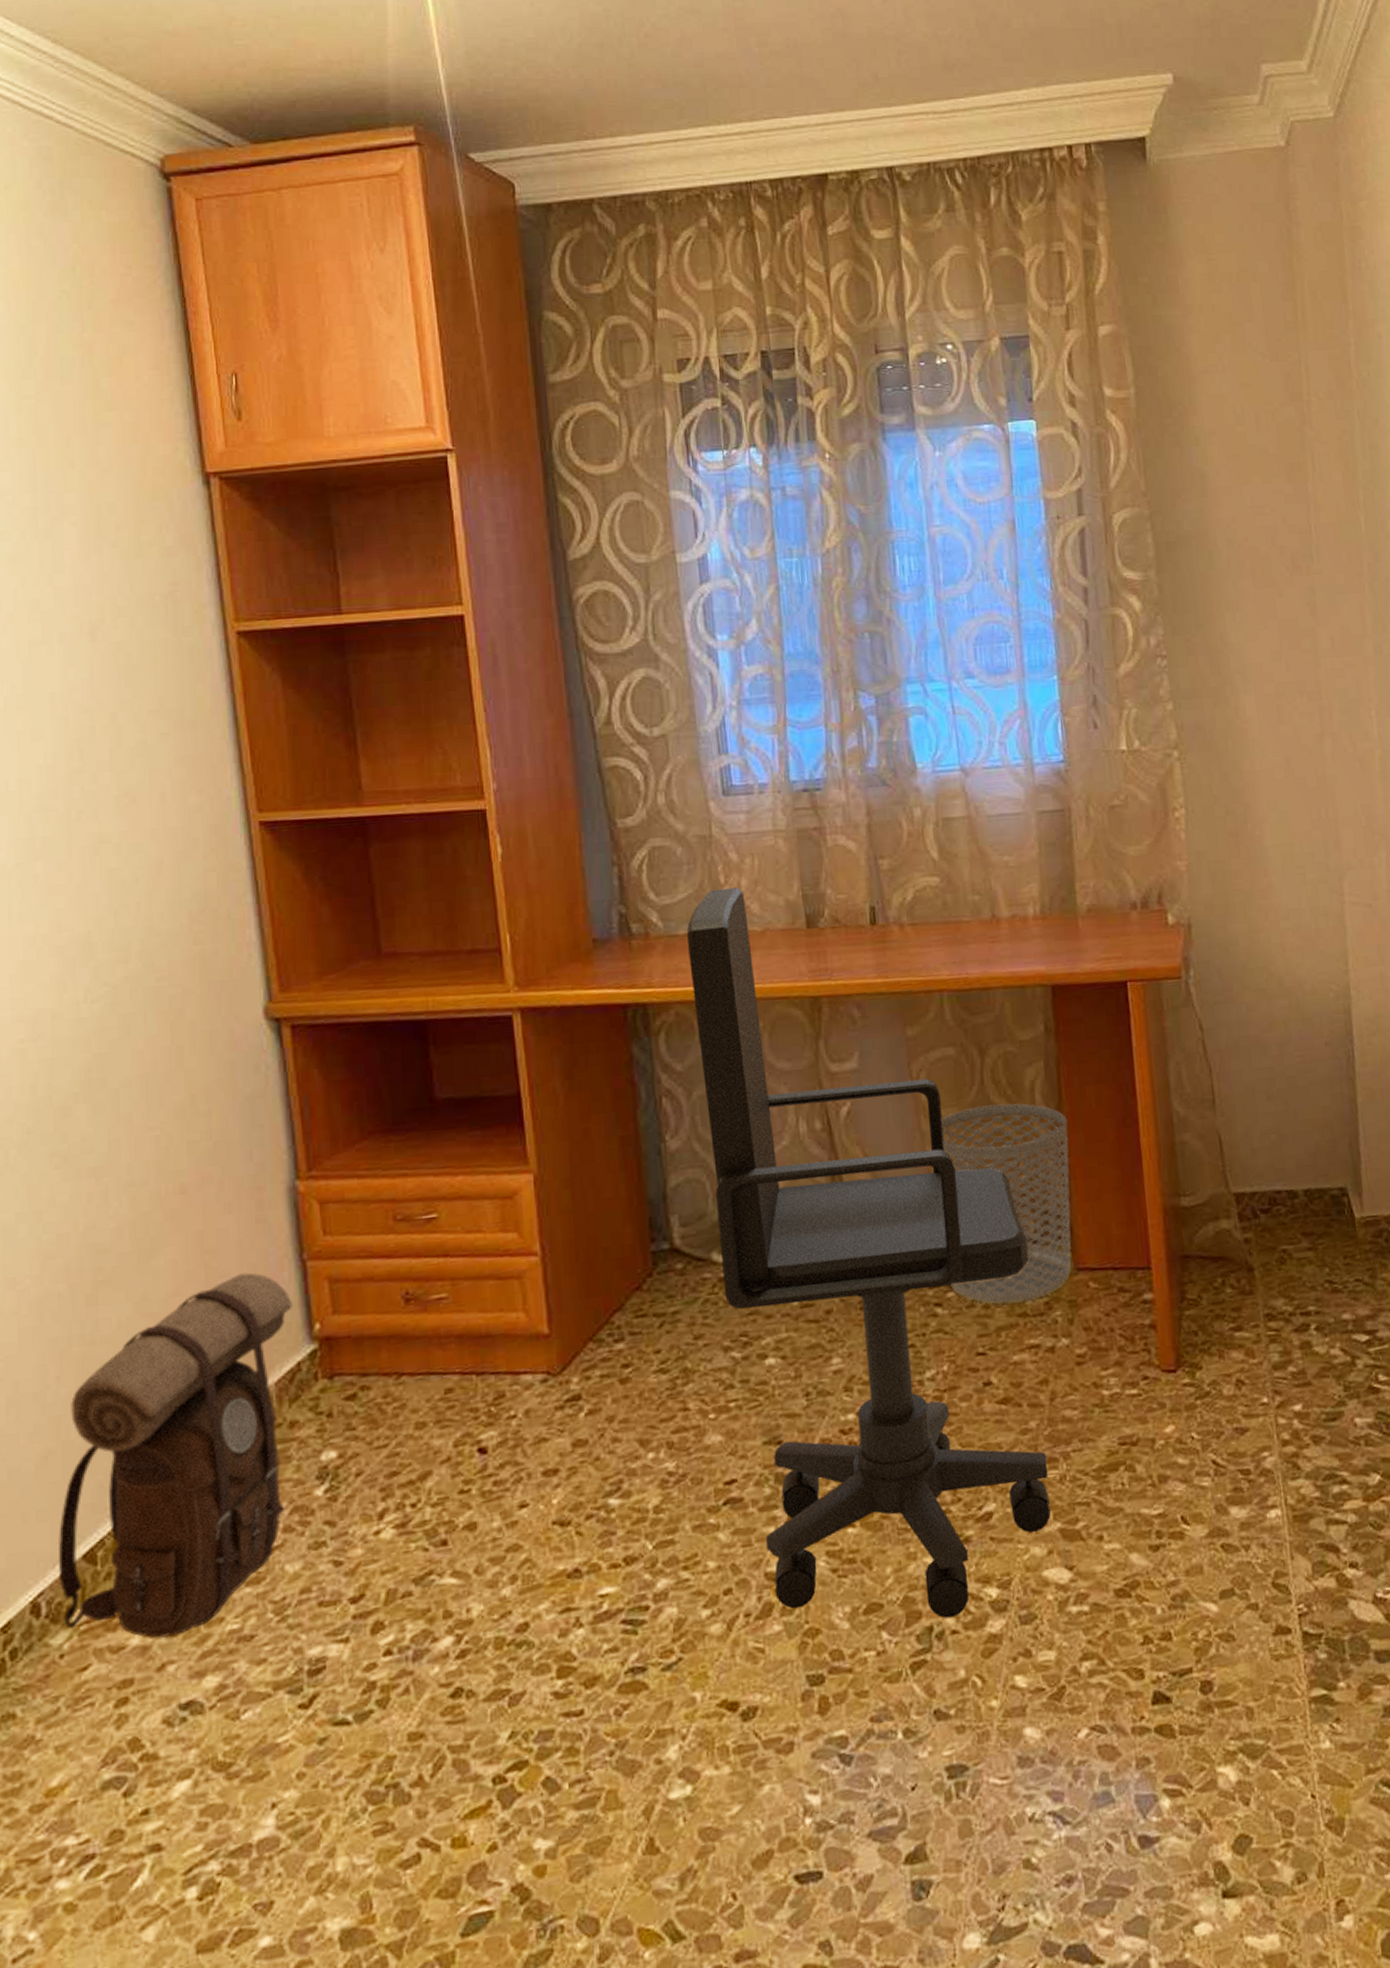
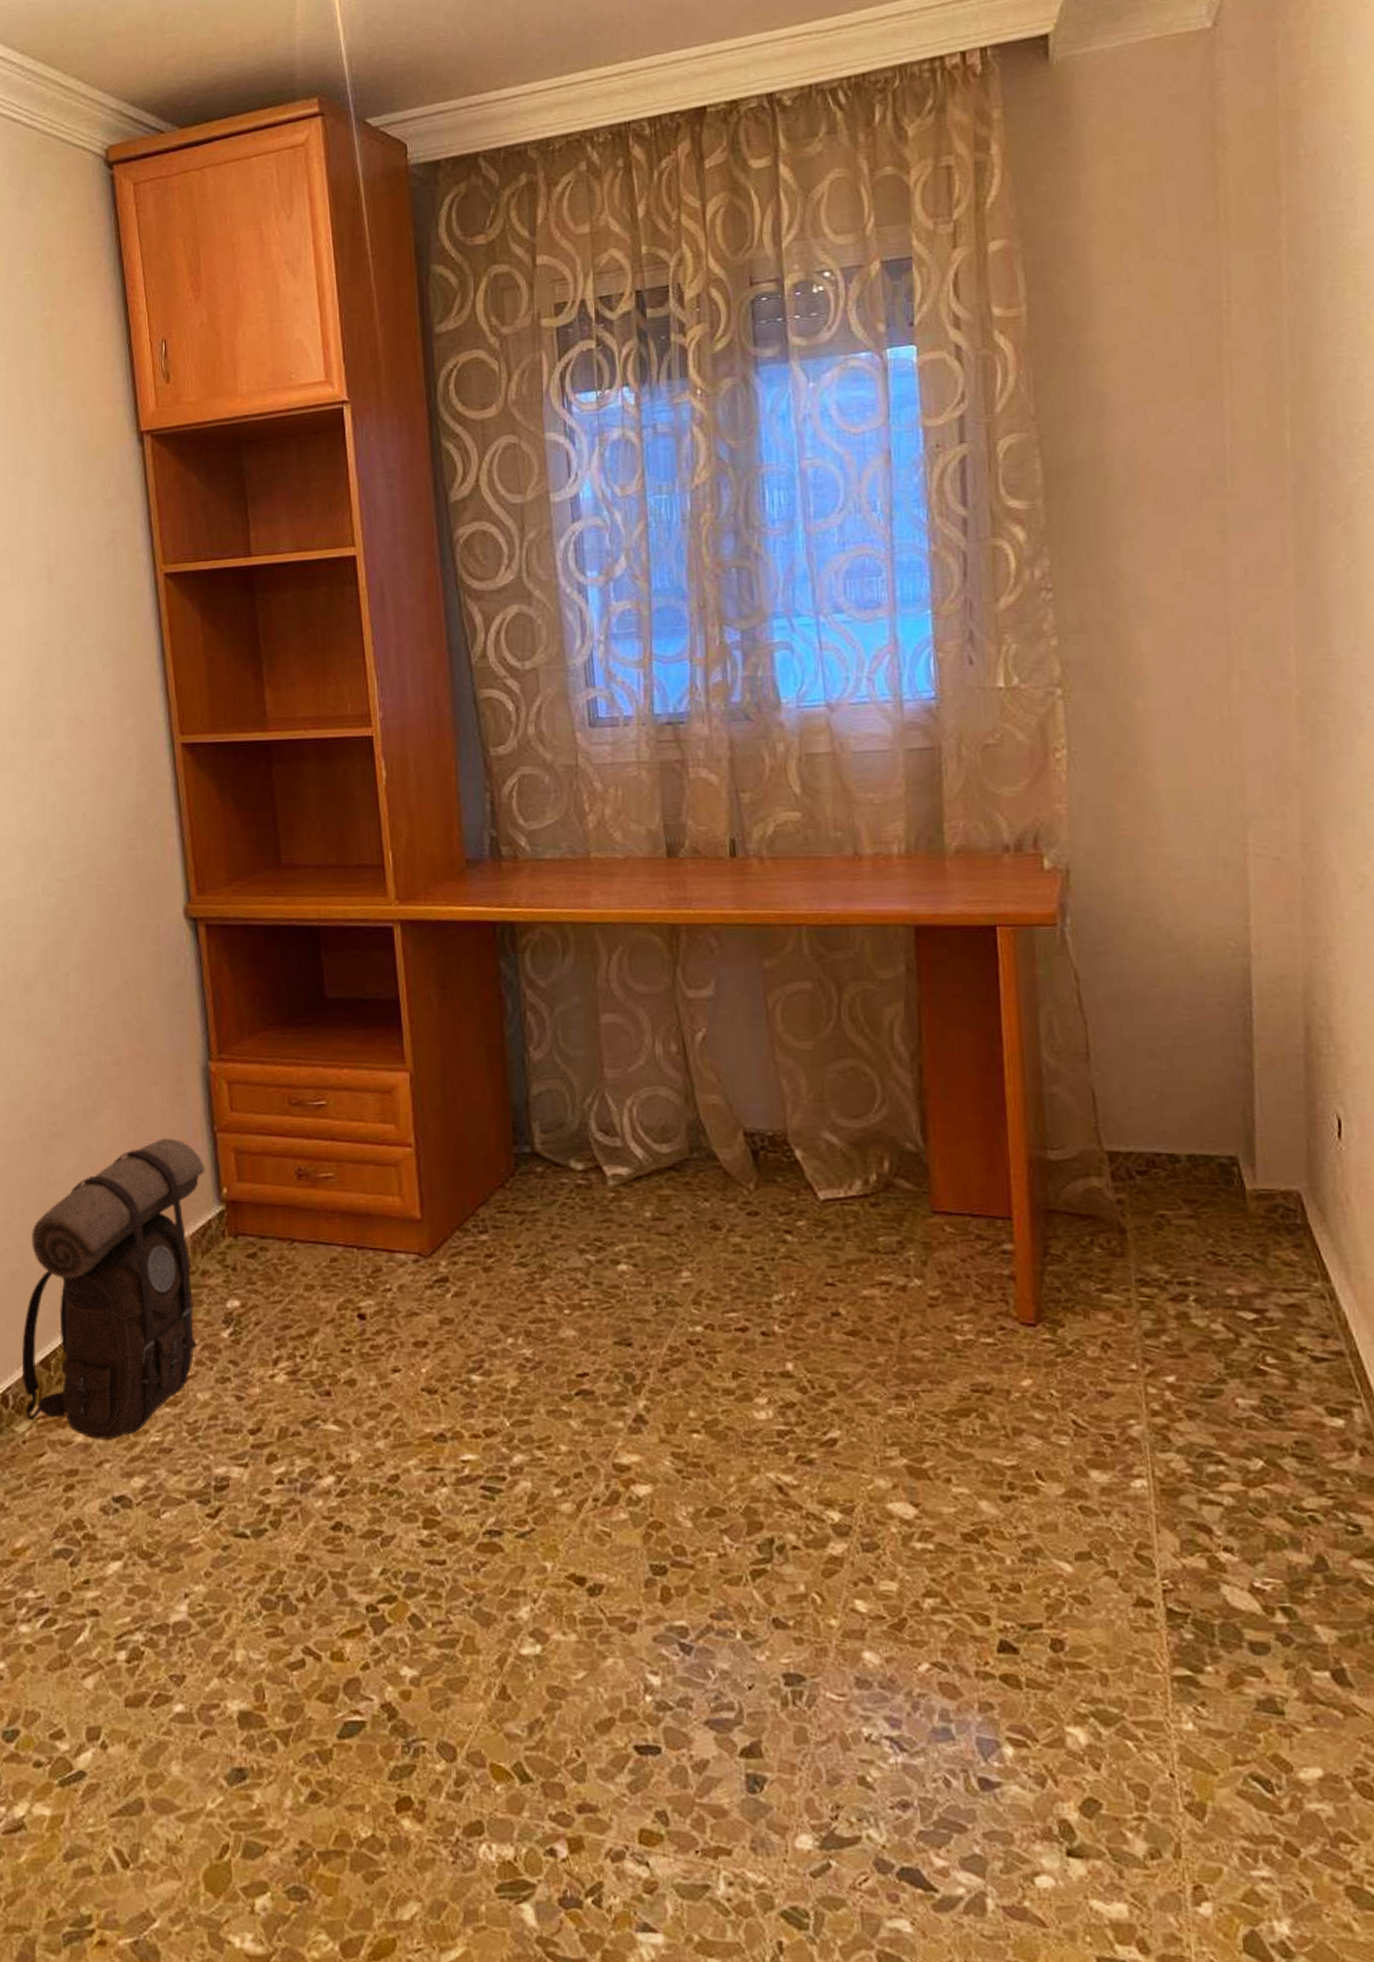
office chair: present [687,887,1051,1619] -> none [553,816,898,1534]
waste bin: present [941,1103,1072,1304] -> none [796,1041,928,1239]

